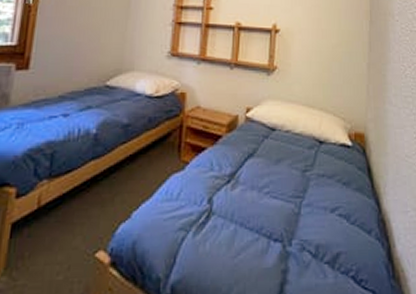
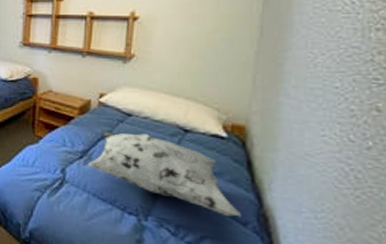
decorative pillow: none [236,149,366,226] -> present [88,131,241,218]

